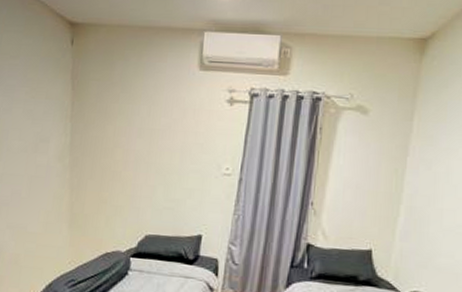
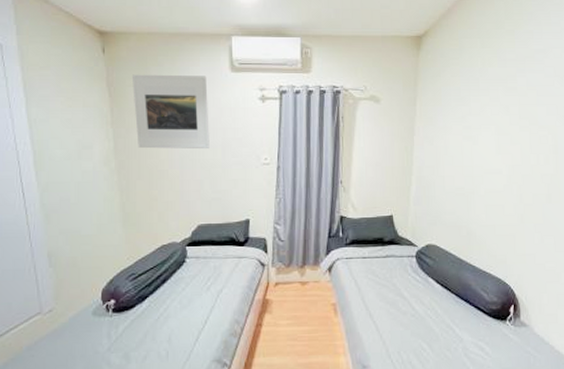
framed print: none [94,68,173,153] -> present [133,74,210,150]

